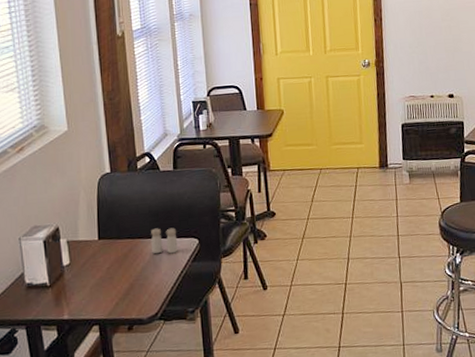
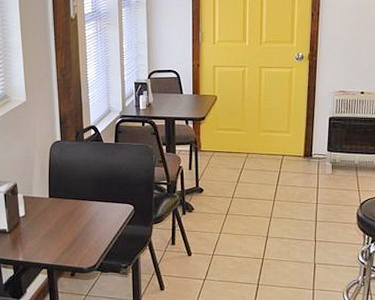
salt and pepper shaker: present [151,228,178,254] -> none [93,193,116,216]

